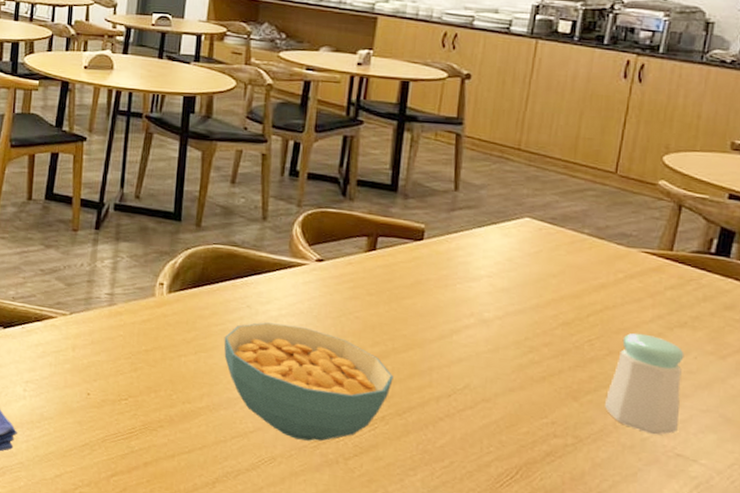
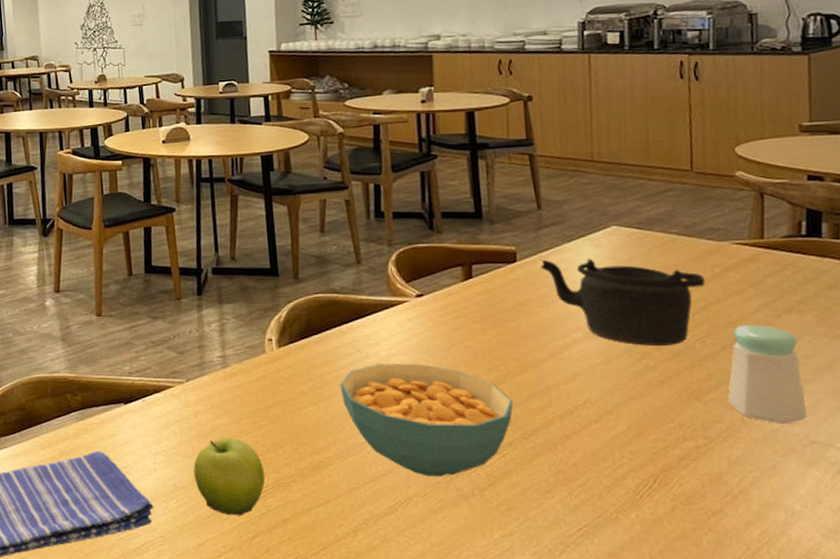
fruit: none [62,374,134,454] -> present [193,438,265,516]
teapot: none [446,242,606,344] -> present [540,258,705,347]

